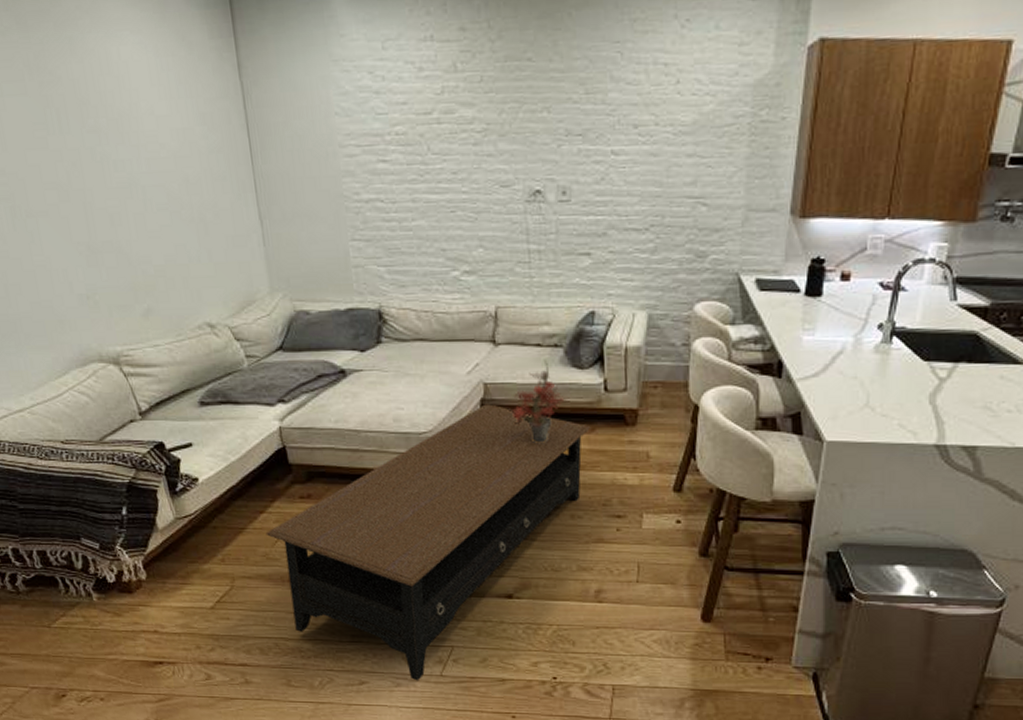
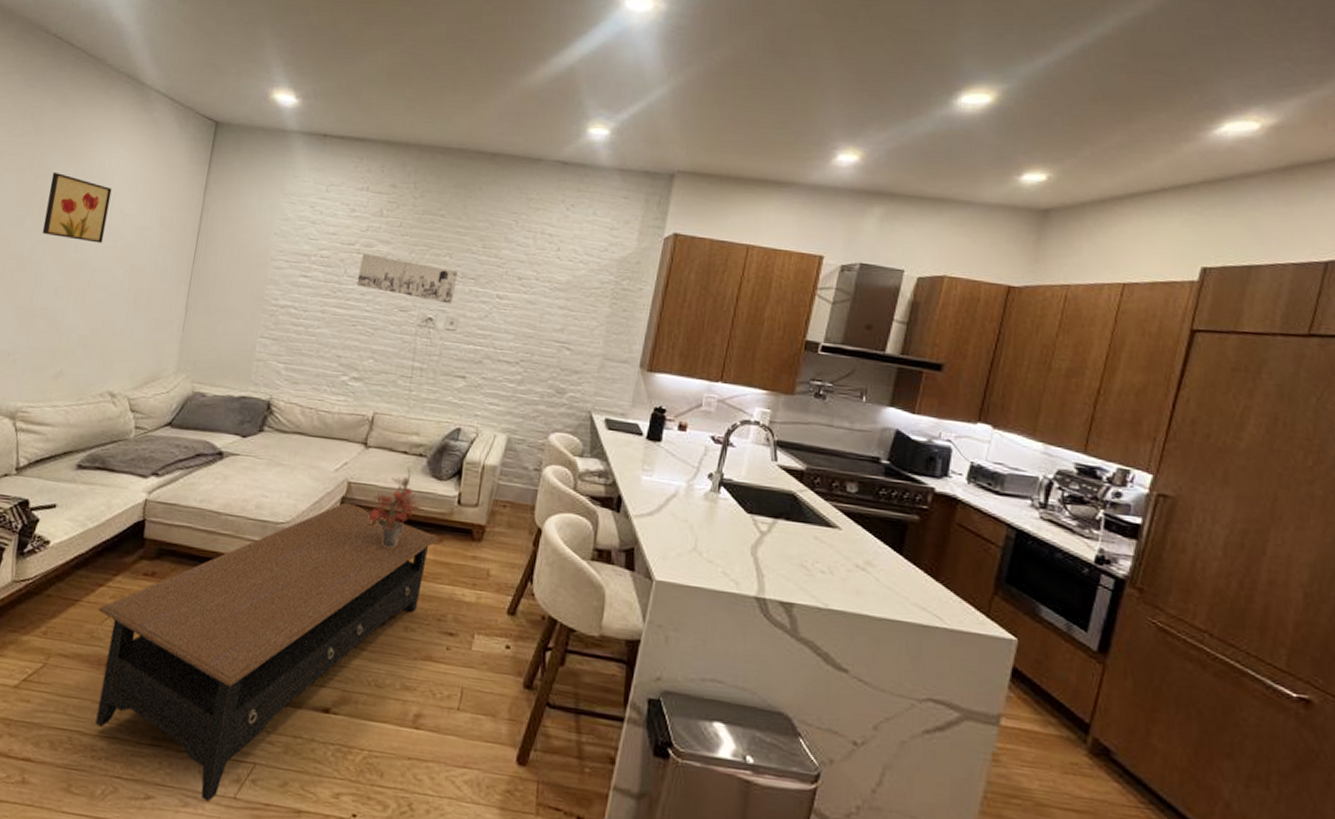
wall art: none [57,75,144,157] -> present [42,173,112,244]
wall art: none [443,122,561,171] -> present [356,253,458,304]

